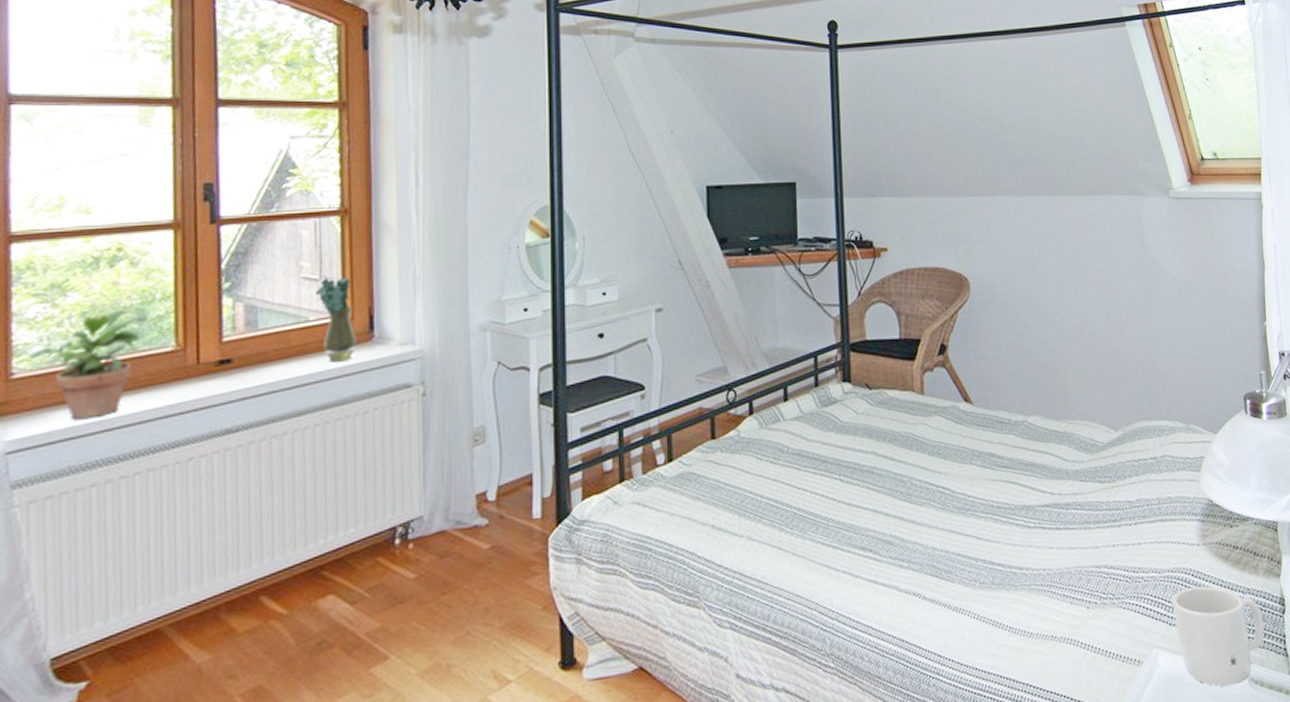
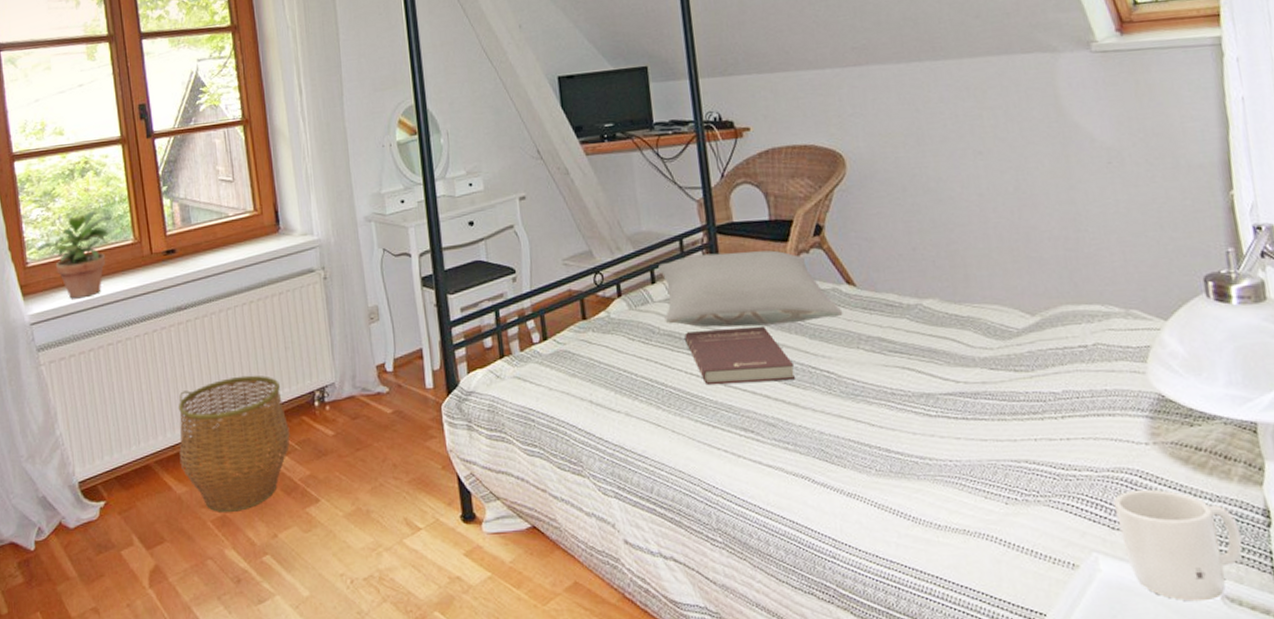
basket: none [205,510,359,683] -> present [178,375,290,512]
vase: present [316,275,357,363] -> none [231,177,267,251]
pillow: none [792,368,960,446] -> present [658,250,843,328]
book: none [813,444,913,505] -> present [685,327,795,386]

